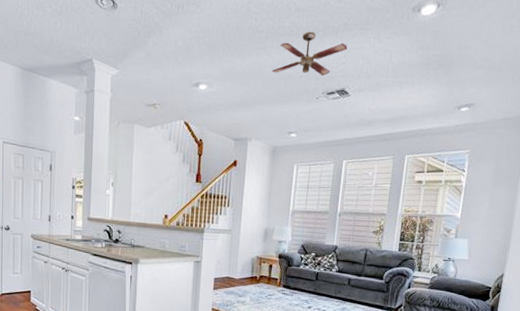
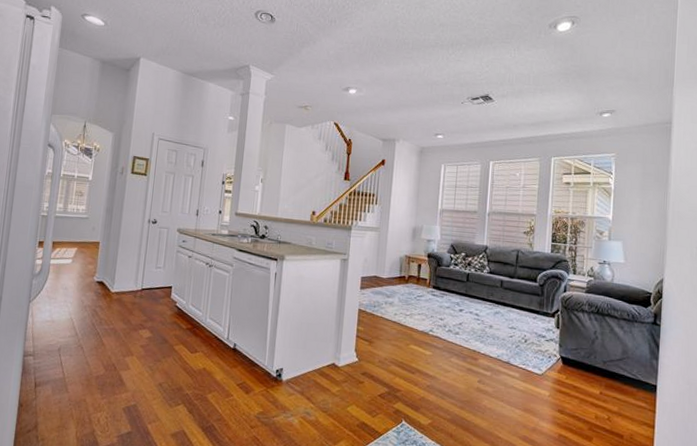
ceiling fan: present [272,31,348,77] -> none [418,44,490,83]

